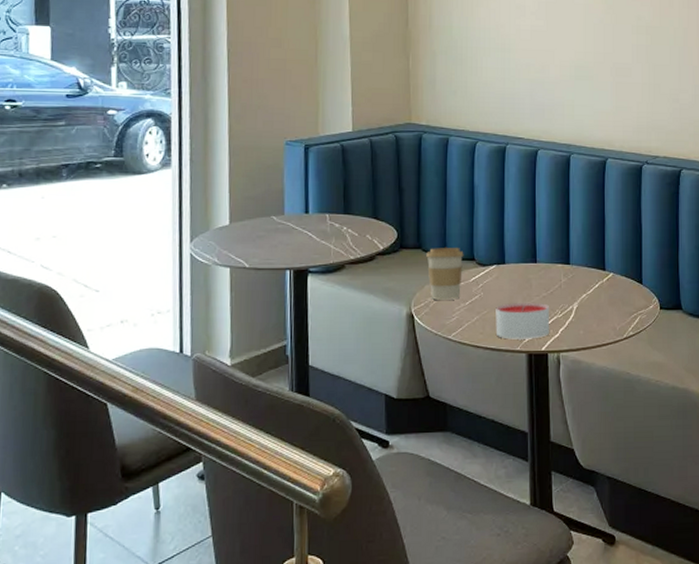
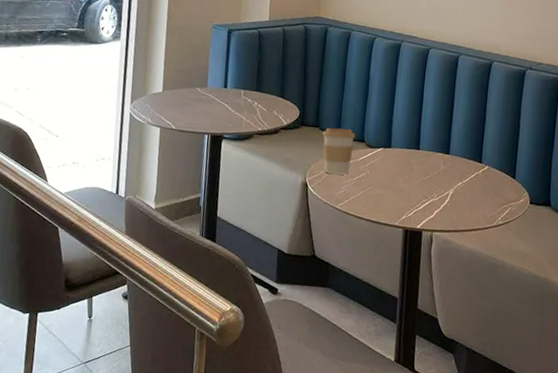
candle: present [495,302,550,340] -> none [377,183,427,217]

